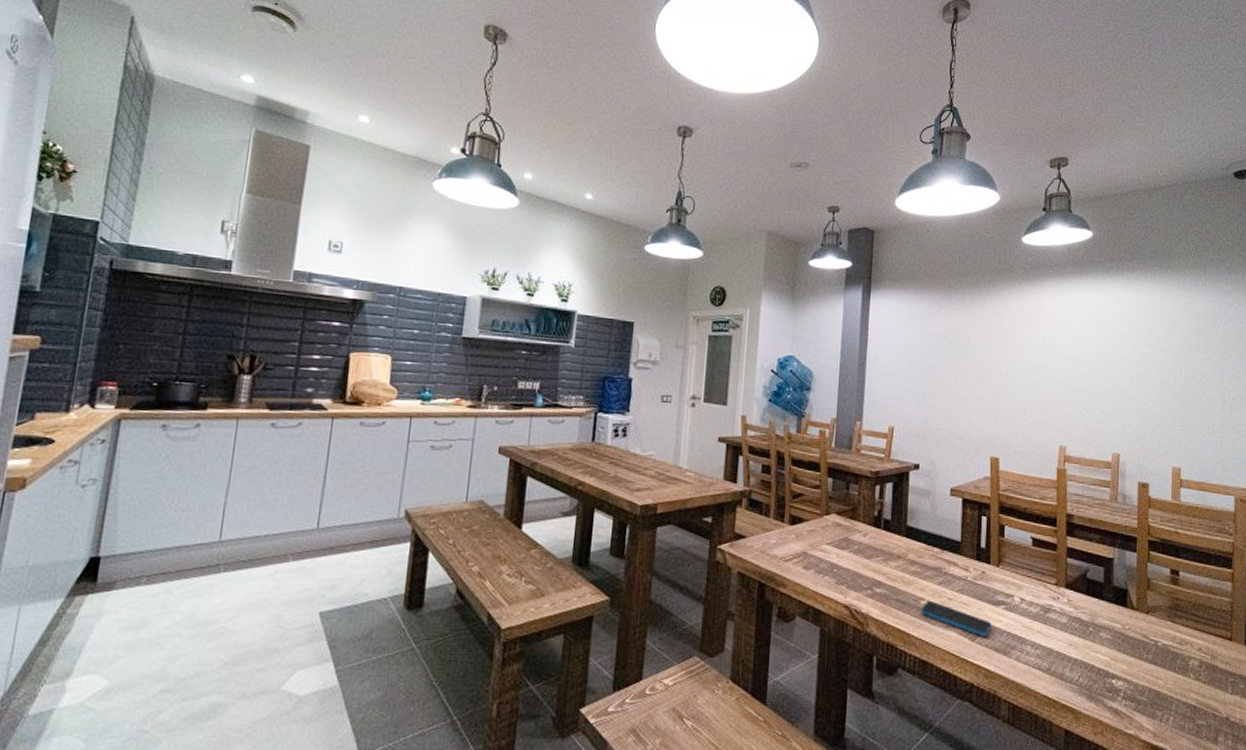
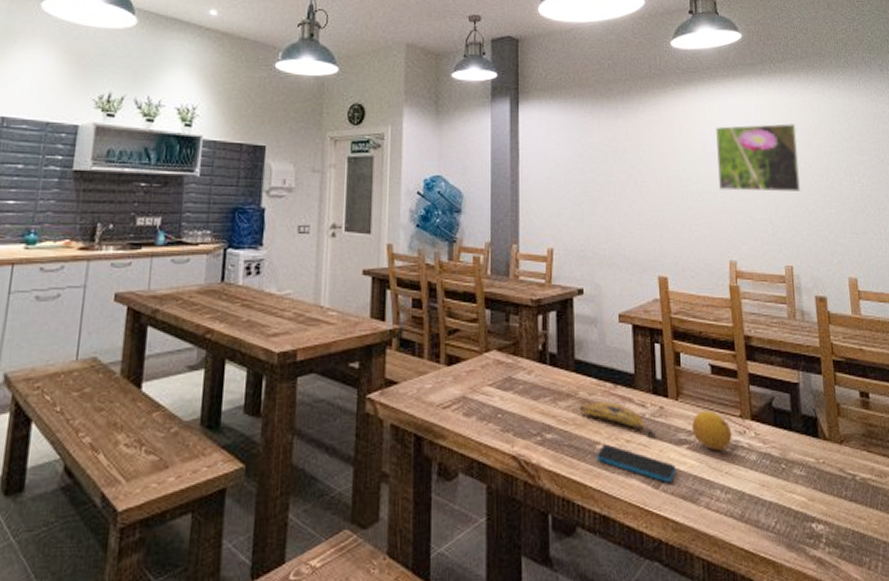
banana: none [908,563,976,597] -> present [579,402,656,437]
fruit: none [1010,577,1046,613] -> present [692,410,732,451]
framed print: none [1056,320,1137,385] -> present [716,122,800,192]

